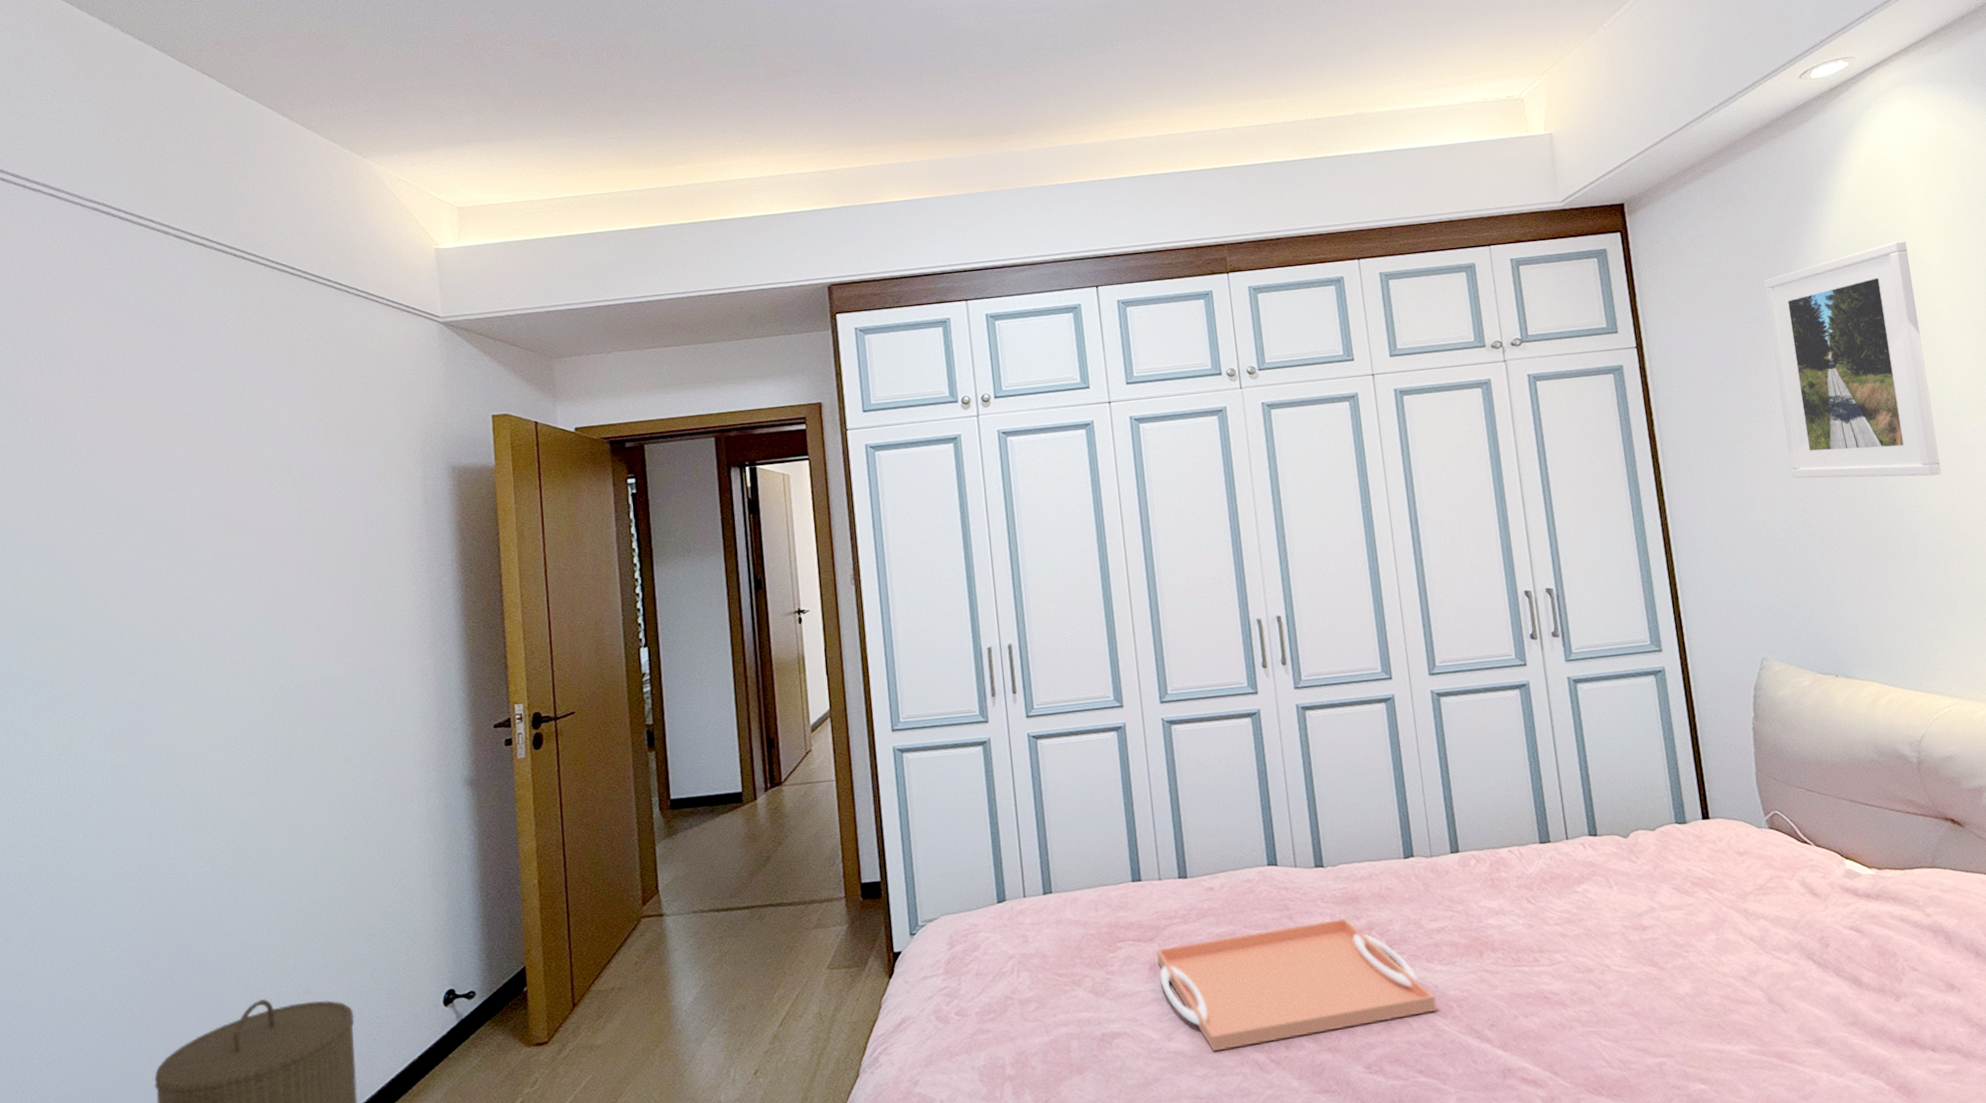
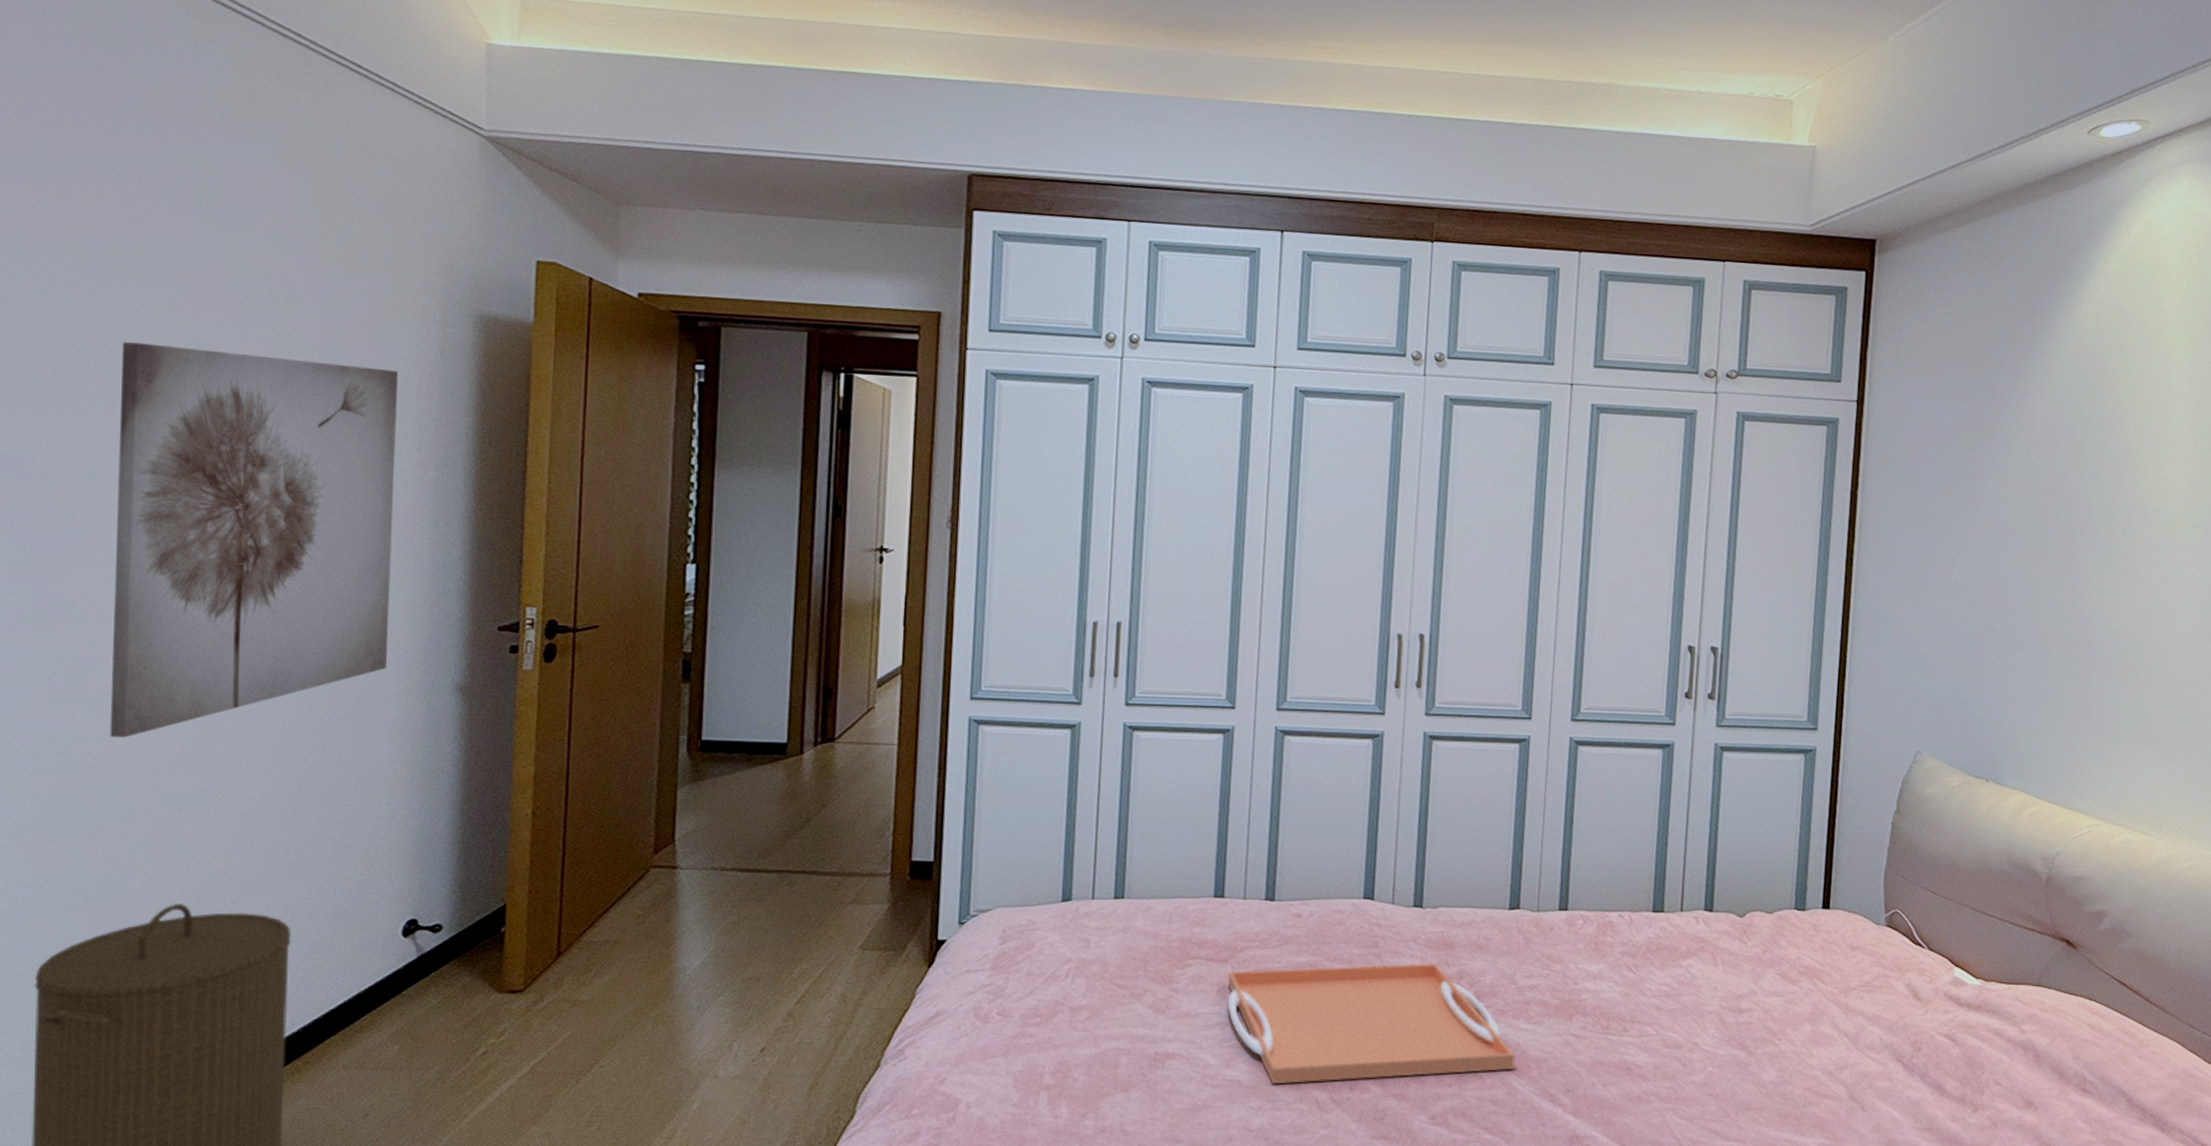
wall art: none [181,522,408,863] -> present [110,342,398,738]
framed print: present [1763,241,1941,479] -> none [1987,332,2157,588]

